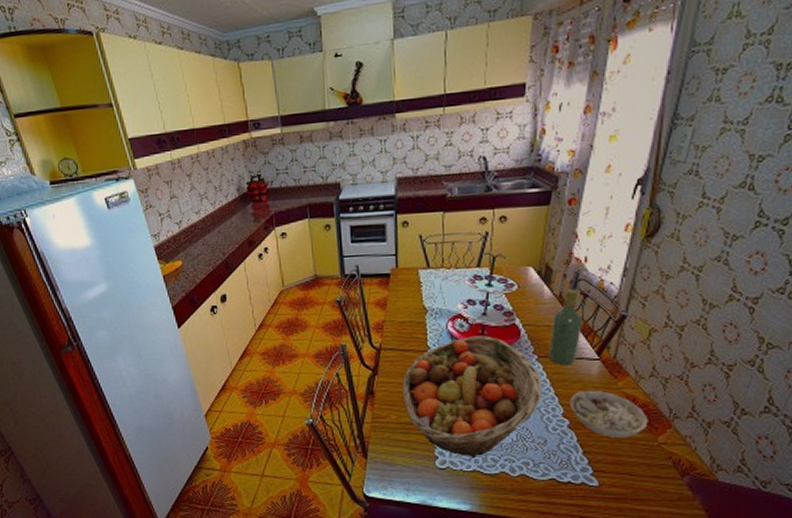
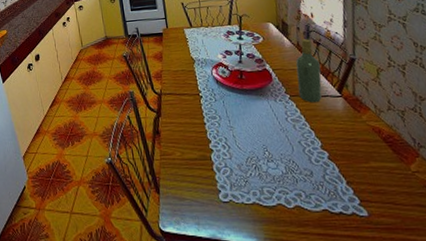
fruit basket: present [403,335,543,459] -> none [182,79,301,192]
bowl: present [569,390,648,438] -> none [324,123,398,168]

